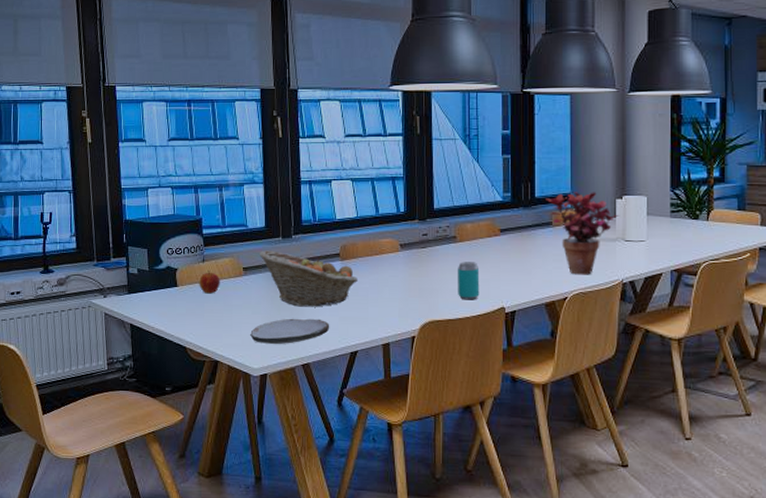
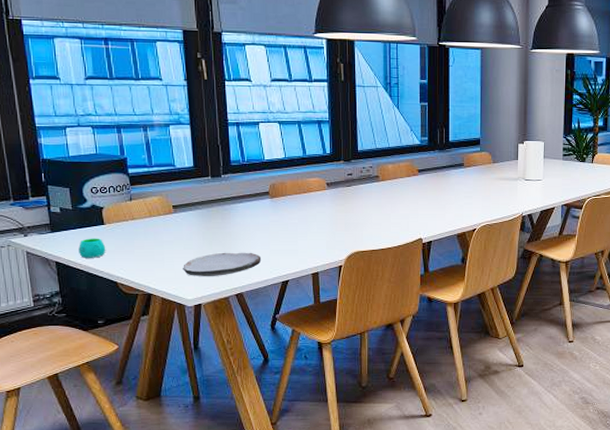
mug: none [152,300,178,321] -> present [79,238,106,258]
apple: present [199,271,220,294] -> none [127,209,150,231]
fruit basket: present [260,250,358,307] -> none [189,189,287,242]
beverage can: present [457,262,480,300] -> none [379,199,400,233]
potted plant: present [546,192,620,275] -> none [458,137,521,210]

